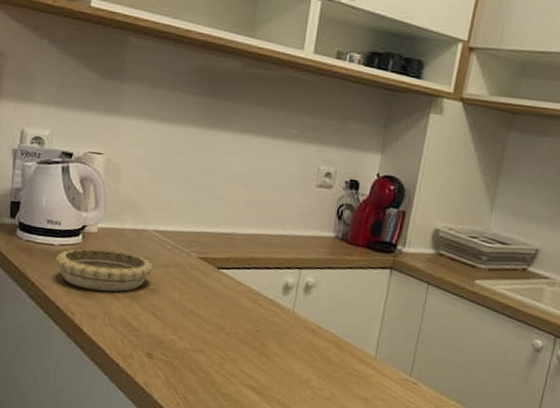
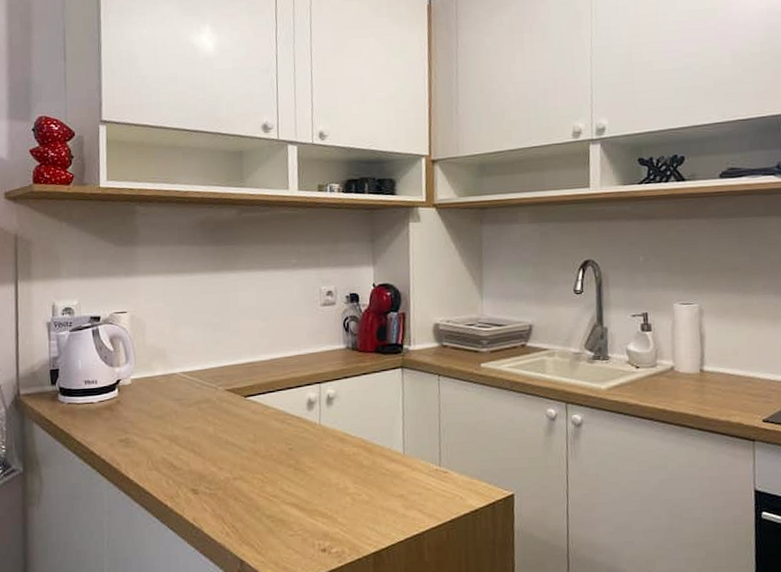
decorative bowl: present [56,248,154,292] -> none [97,397,186,438]

